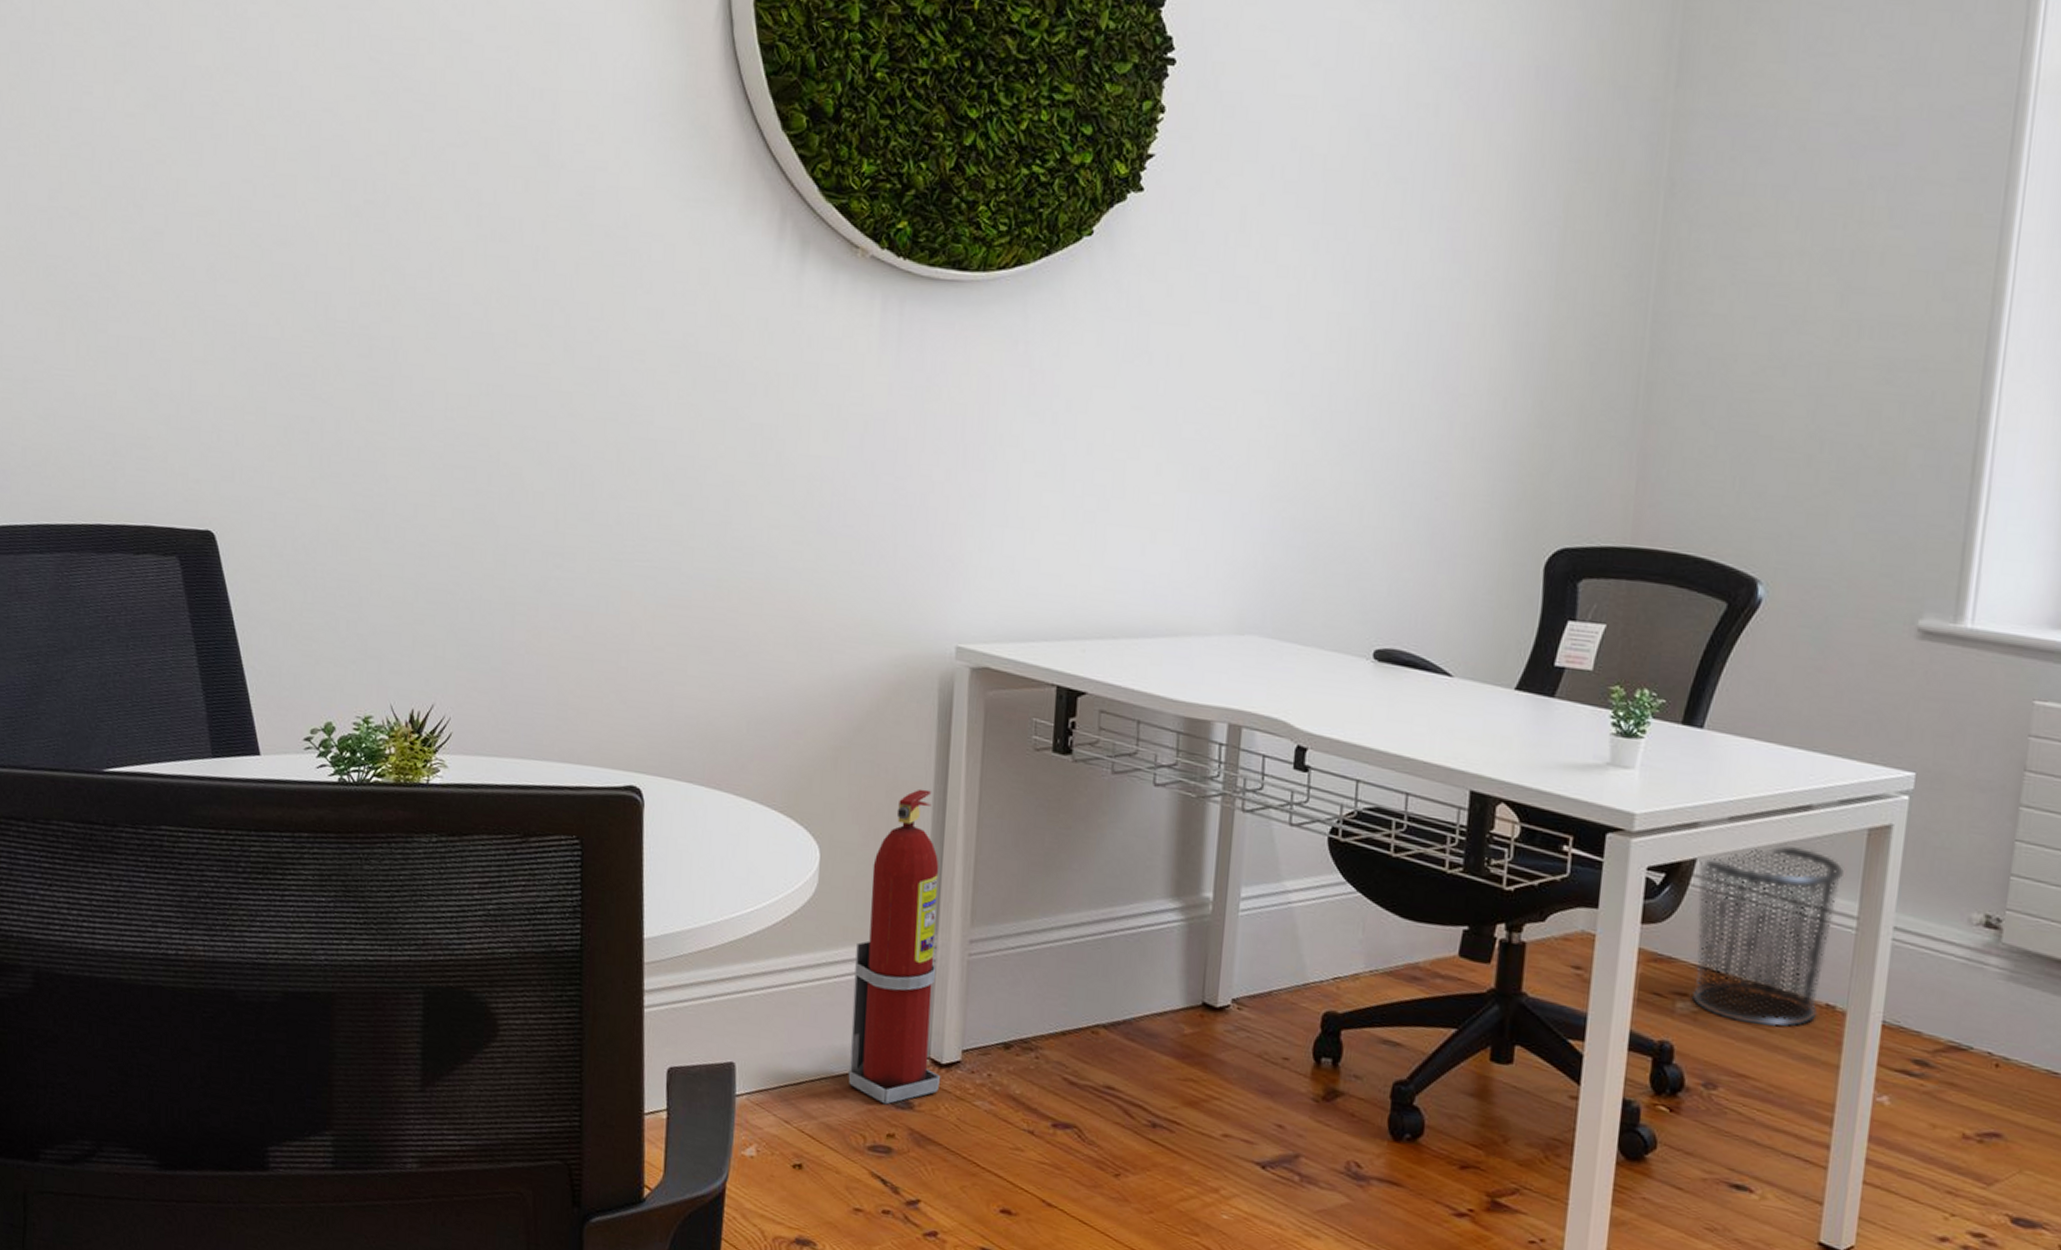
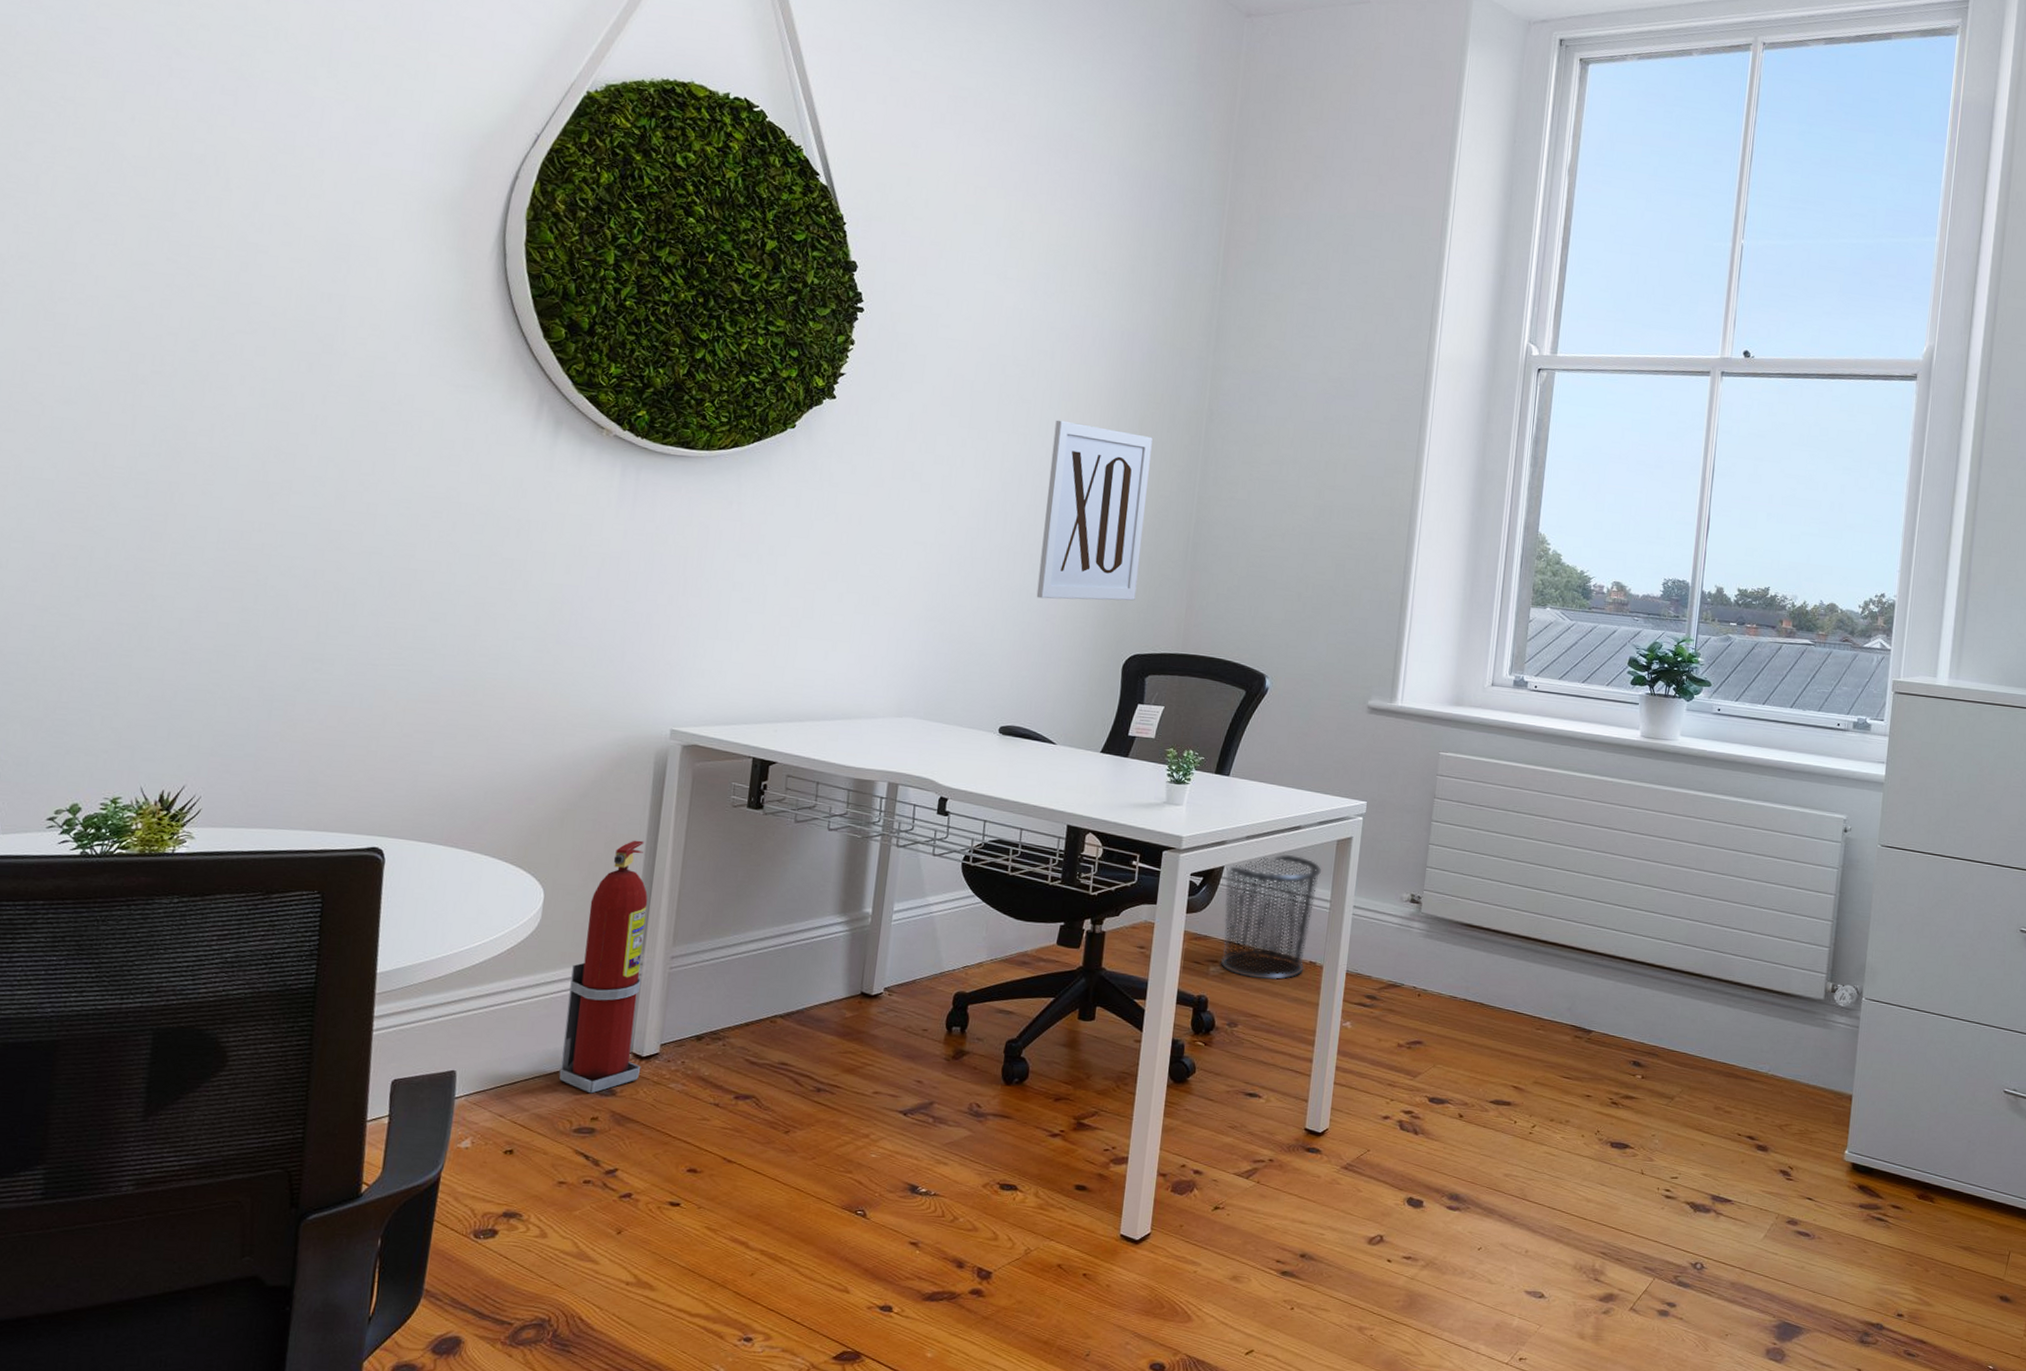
wall art: none [1420,205,1584,470] -> present [1036,420,1153,601]

